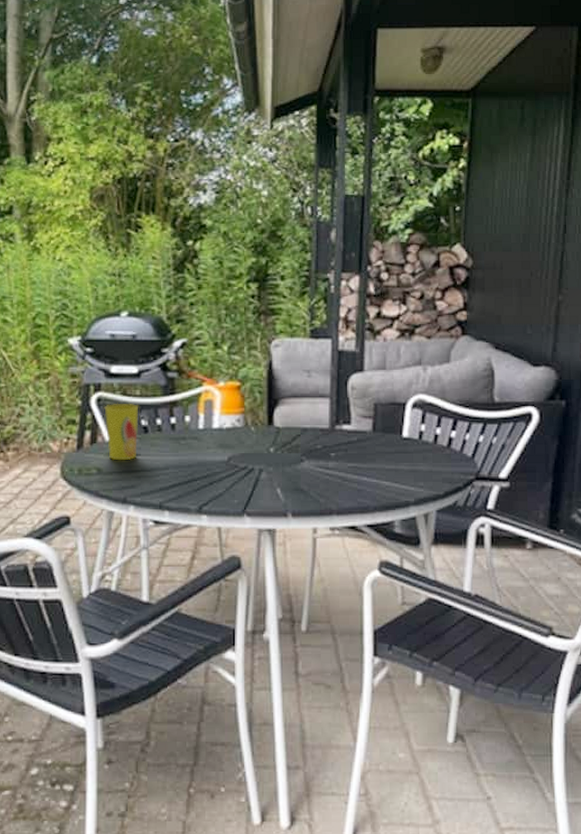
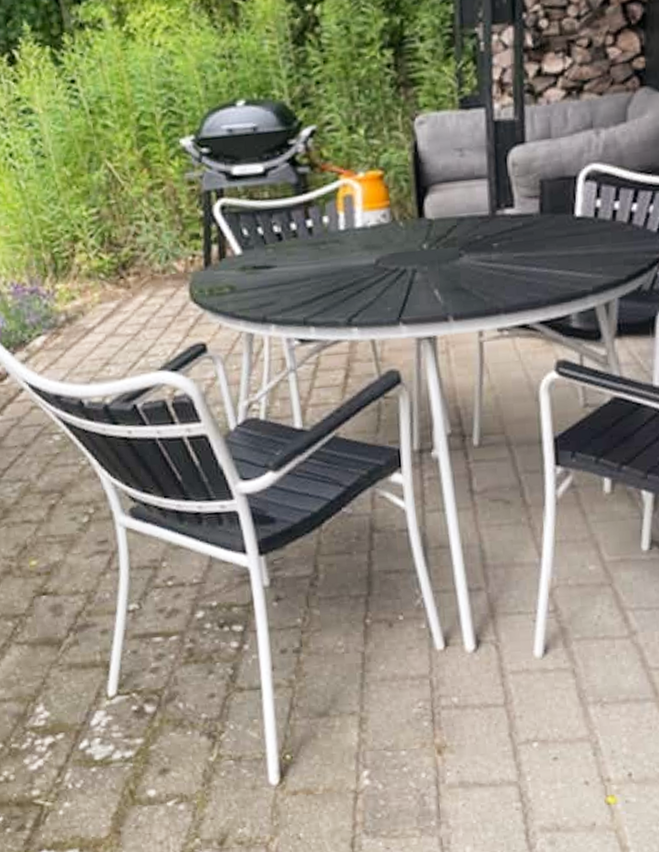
cup: present [104,403,138,461] -> none [230,208,272,276]

